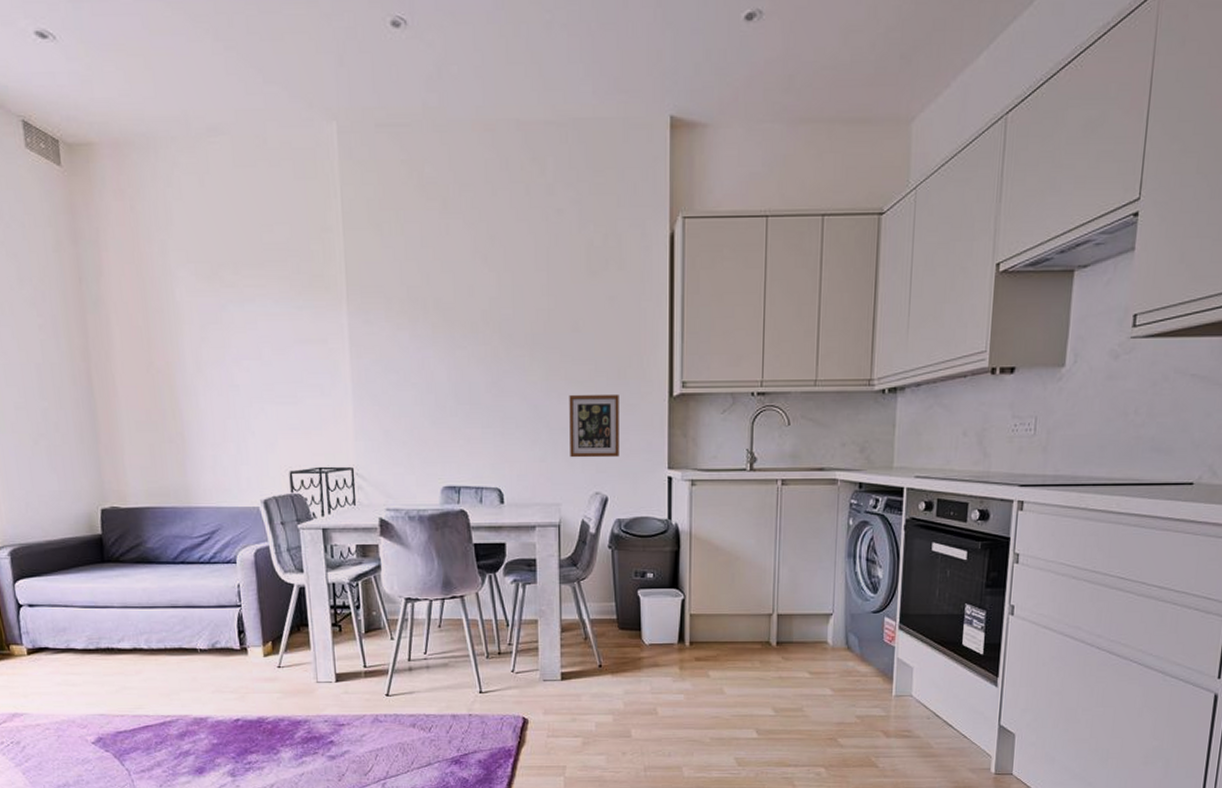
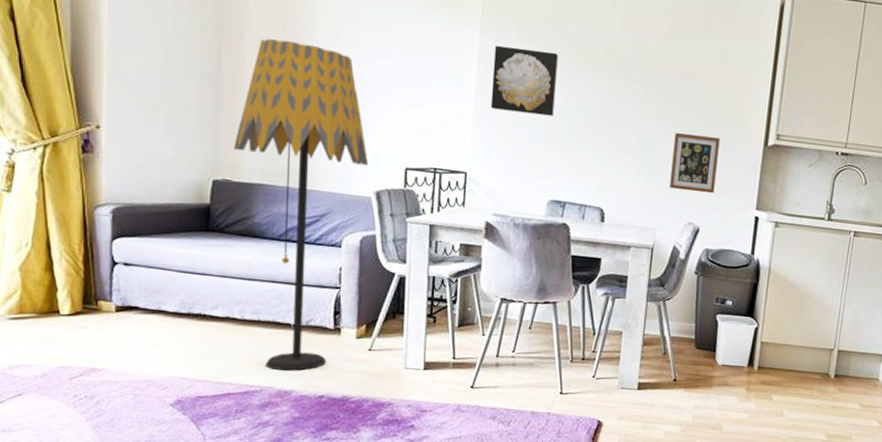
floor lamp: none [116,352,253,697] -> present [233,39,369,371]
wall art: none [365,325,436,396] -> present [490,45,558,116]

